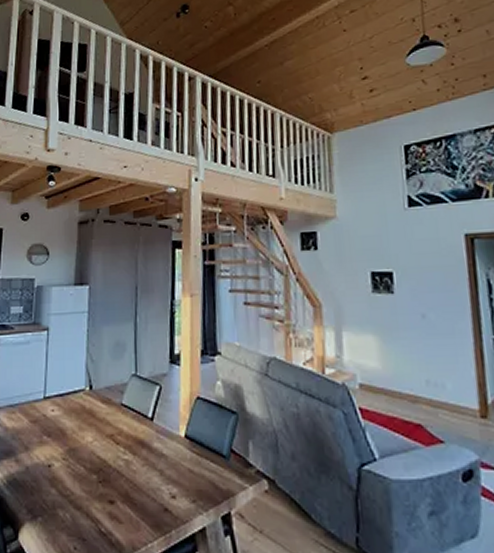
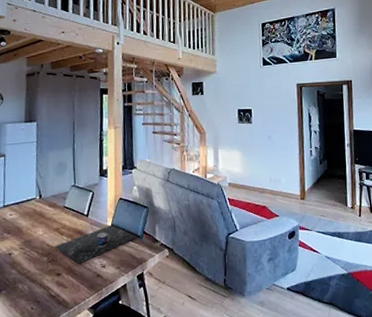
place setting: none [107,436,223,489] -> present [54,225,138,264]

